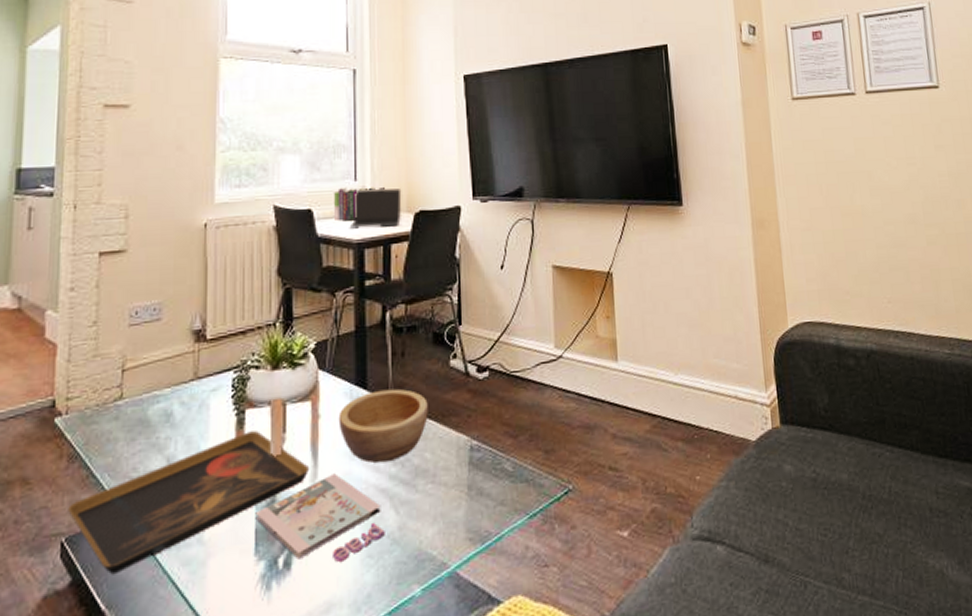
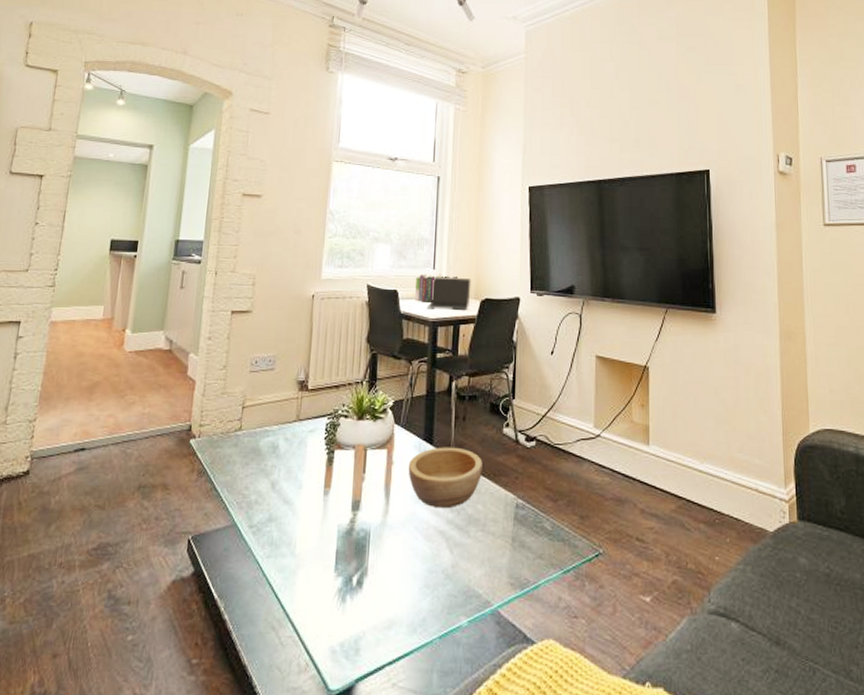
decorative tray: present [68,431,310,576] -> none [195,469,383,572]
magazine: present [255,473,385,562] -> none [337,512,440,587]

